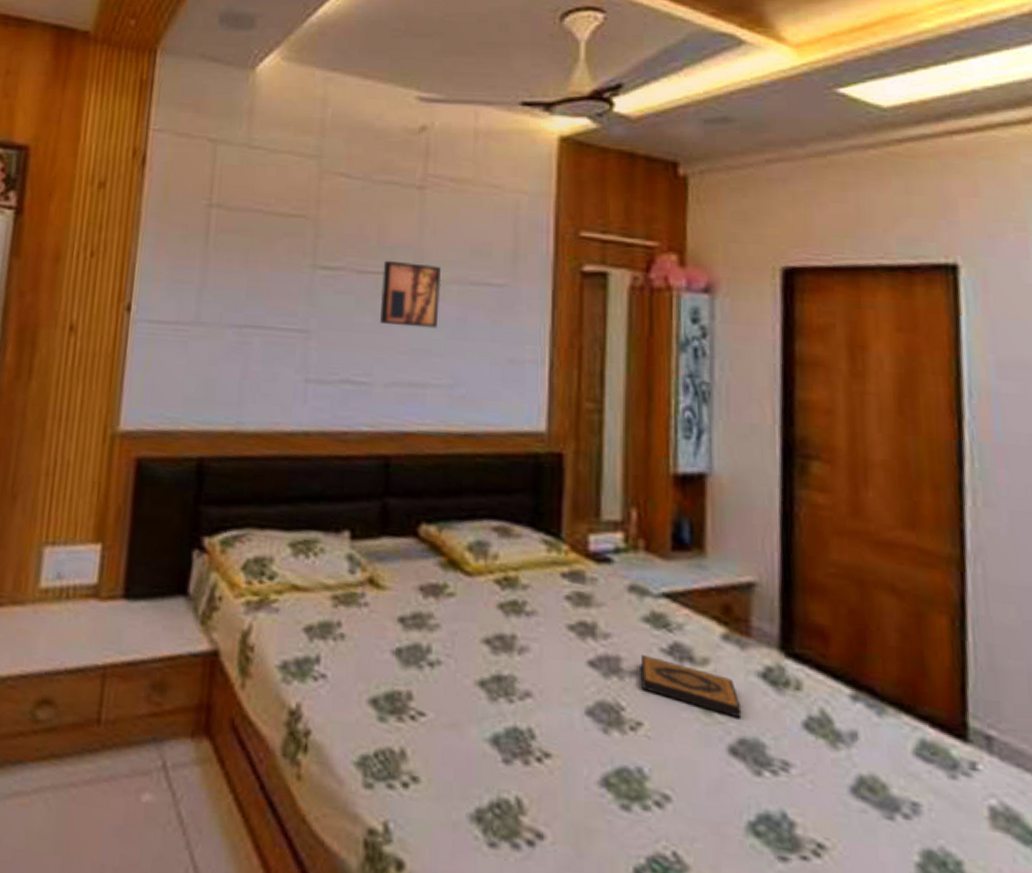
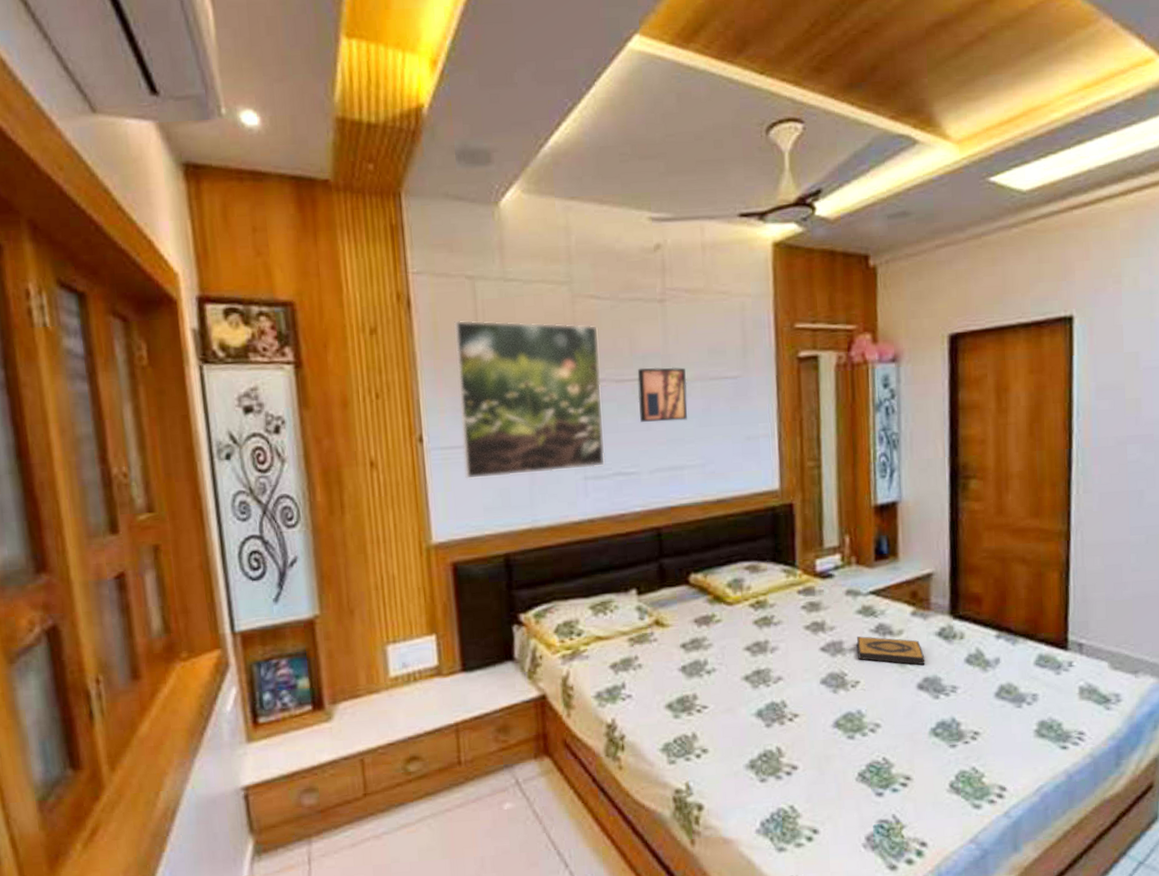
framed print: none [168,183,345,370] -> present [453,319,606,480]

